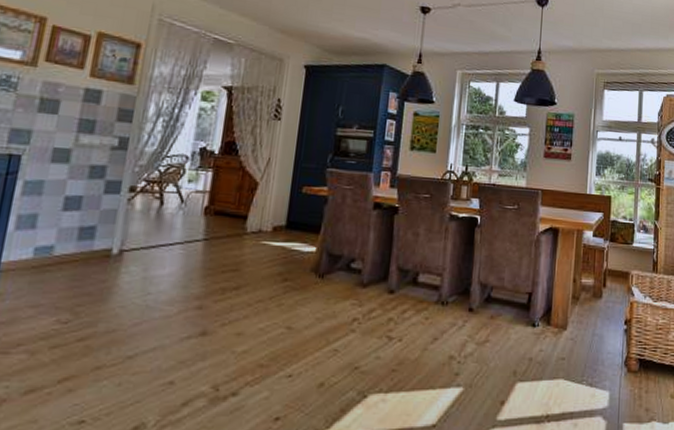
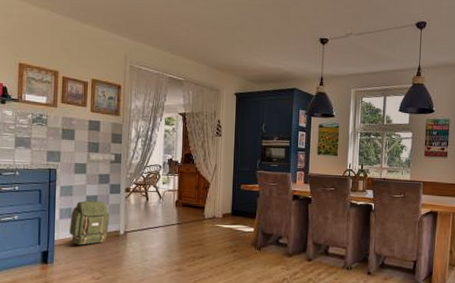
backpack: none [28,202,99,271] -> present [70,200,109,245]

